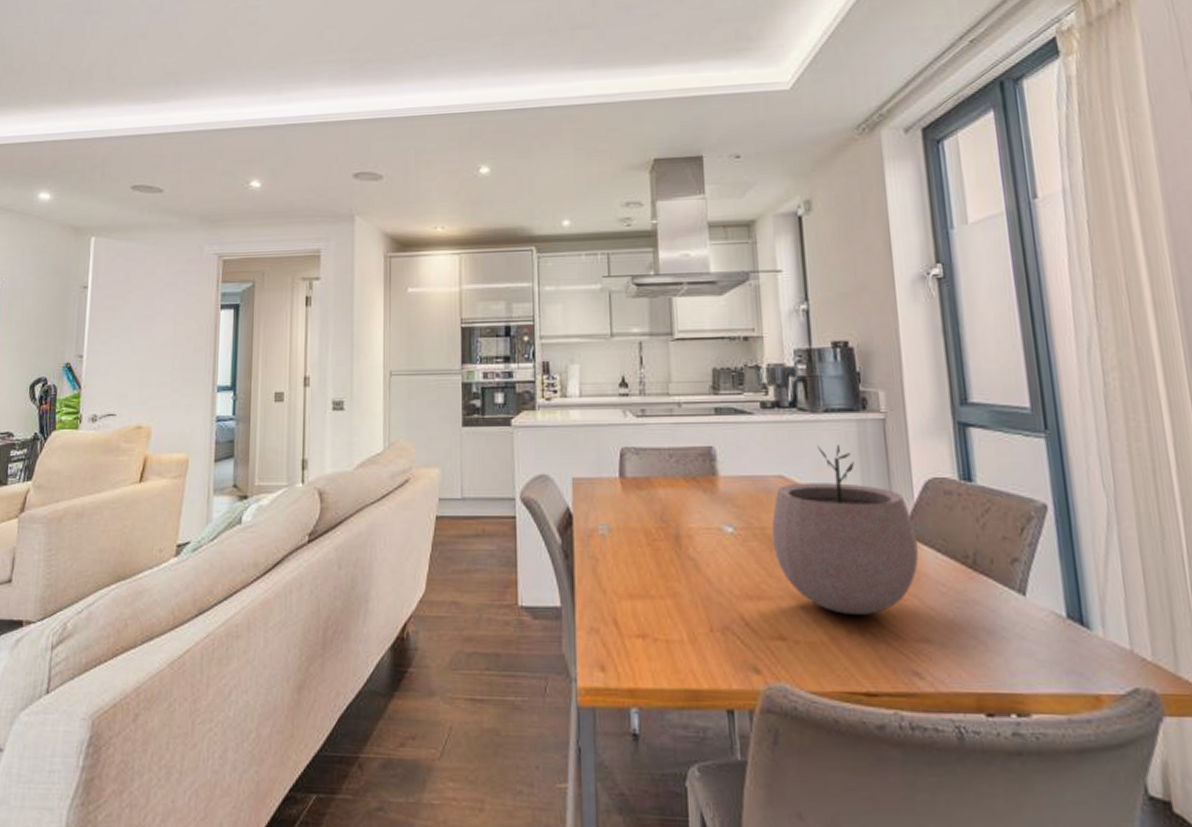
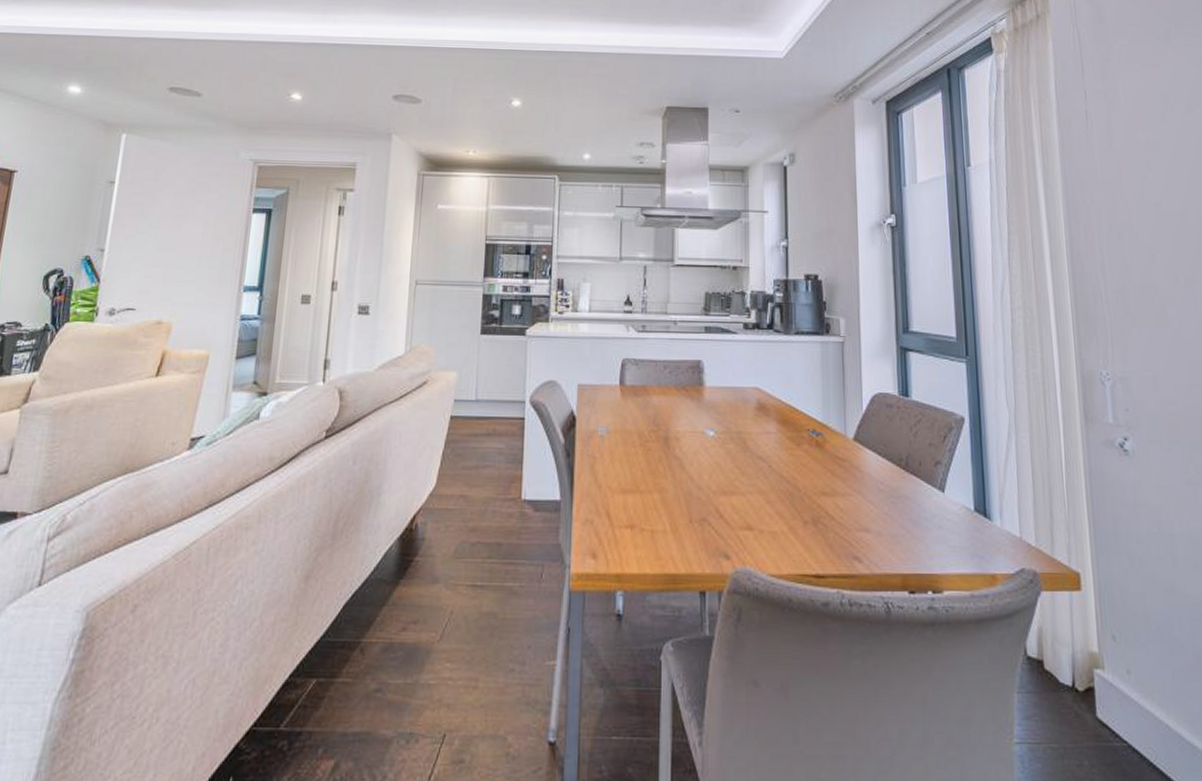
plant pot: present [771,445,919,615] -> none [746,362,864,508]

